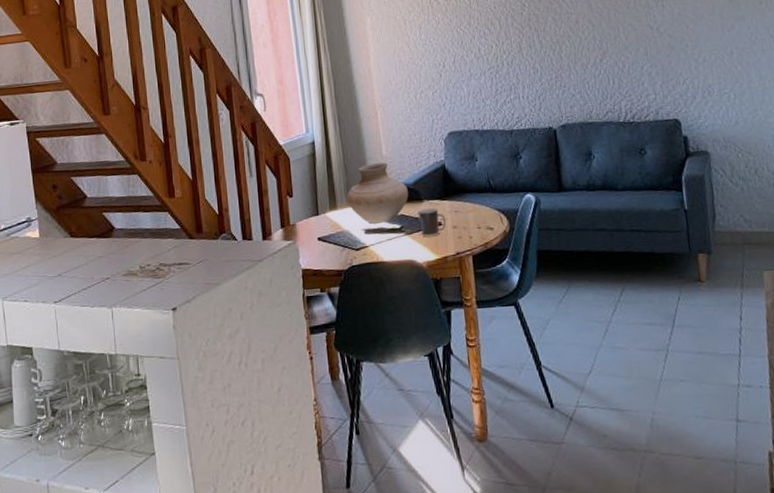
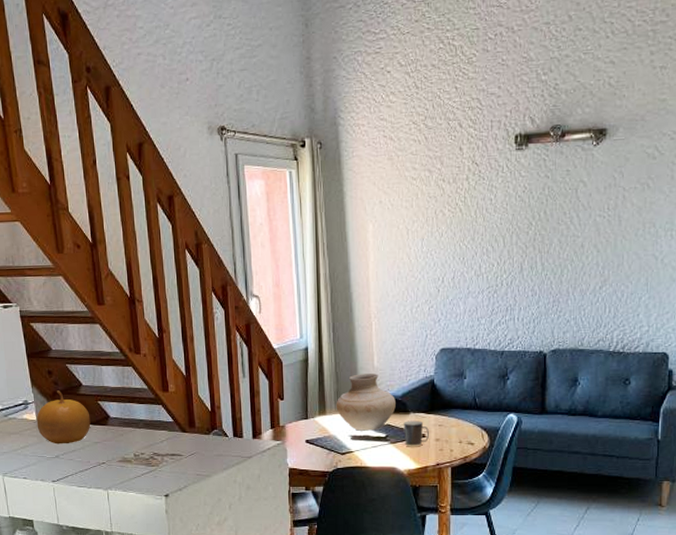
fruit: none [39,204,95,262] -> present [36,390,91,444]

